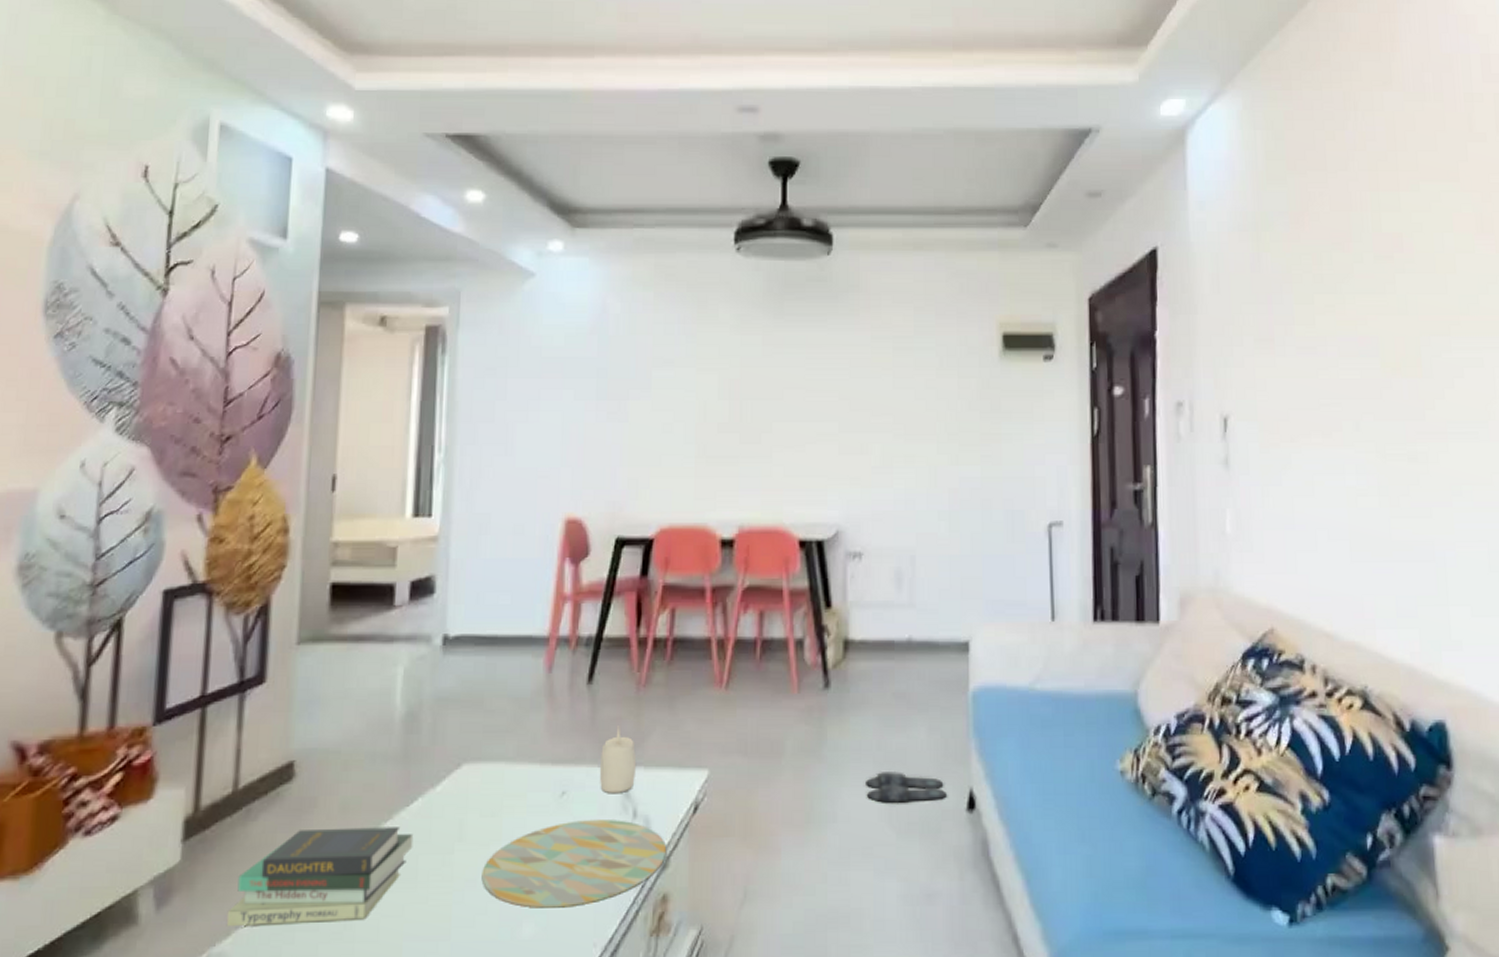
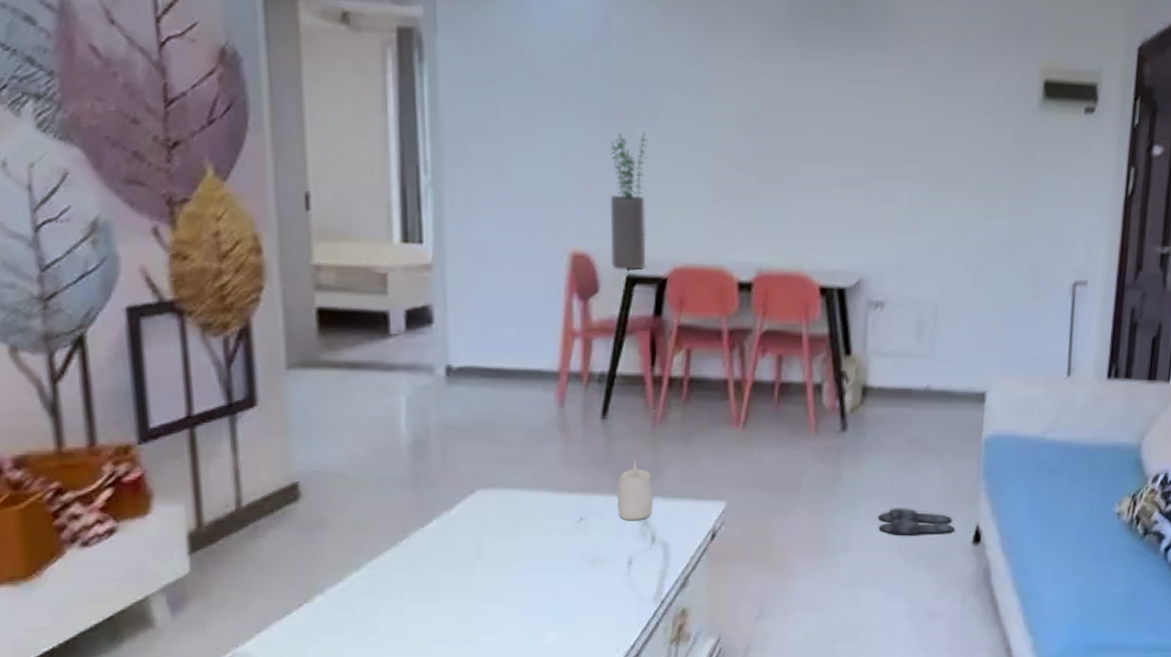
books: present [226,827,414,927] -> none [246,545,432,631]
decorative tray: present [481,820,667,908] -> none [503,544,685,619]
vase: none [601,405,637,533] -> present [610,134,647,271]

